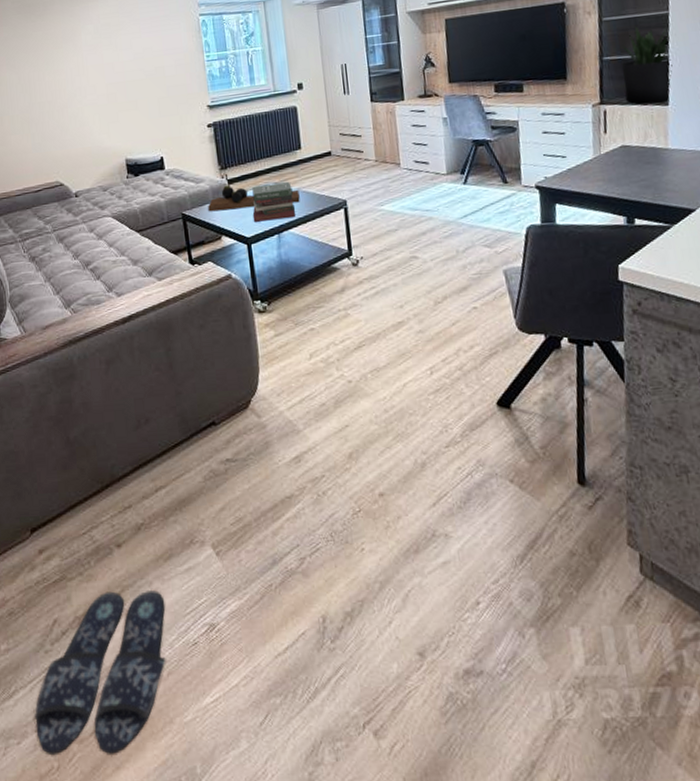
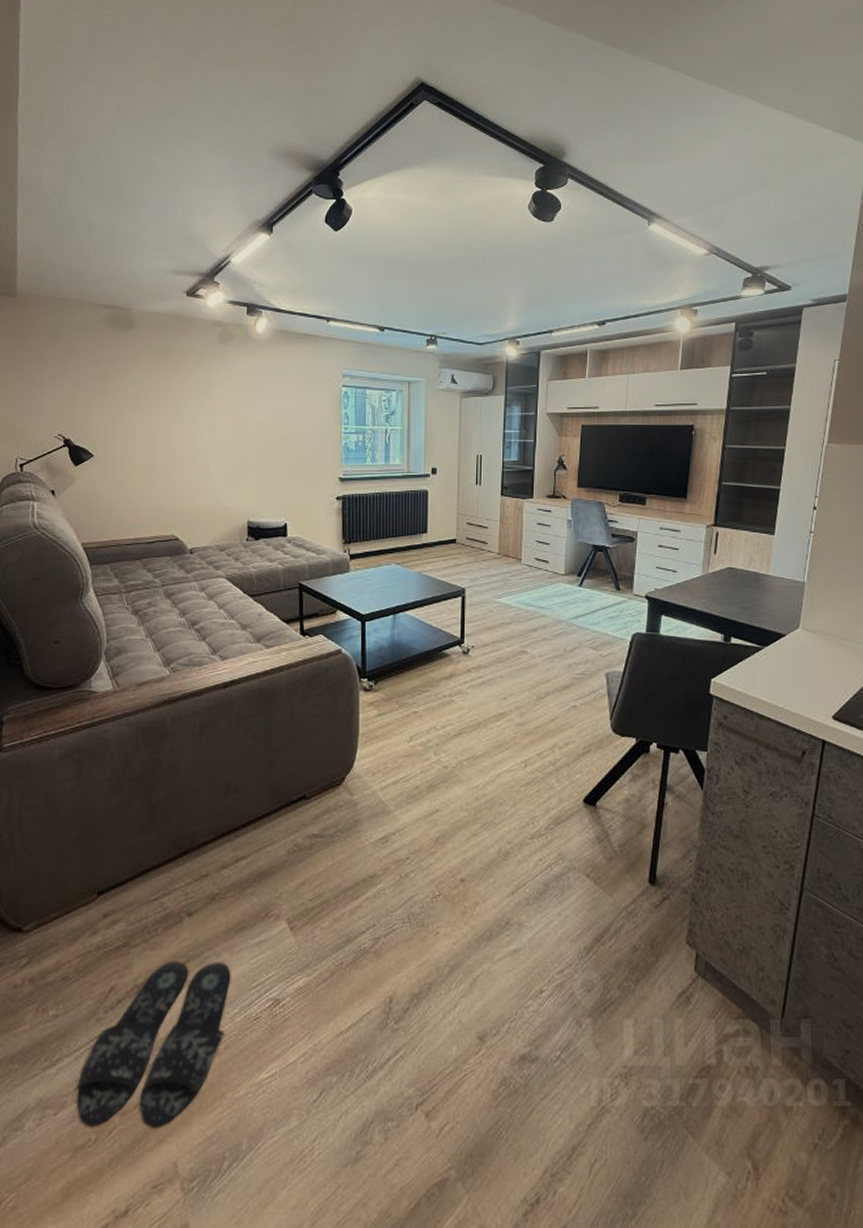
decorative tray: present [208,185,300,212] -> none [326,560,420,586]
books: present [252,182,295,222] -> none [370,564,413,600]
planter: present [622,26,673,104] -> none [737,457,783,531]

